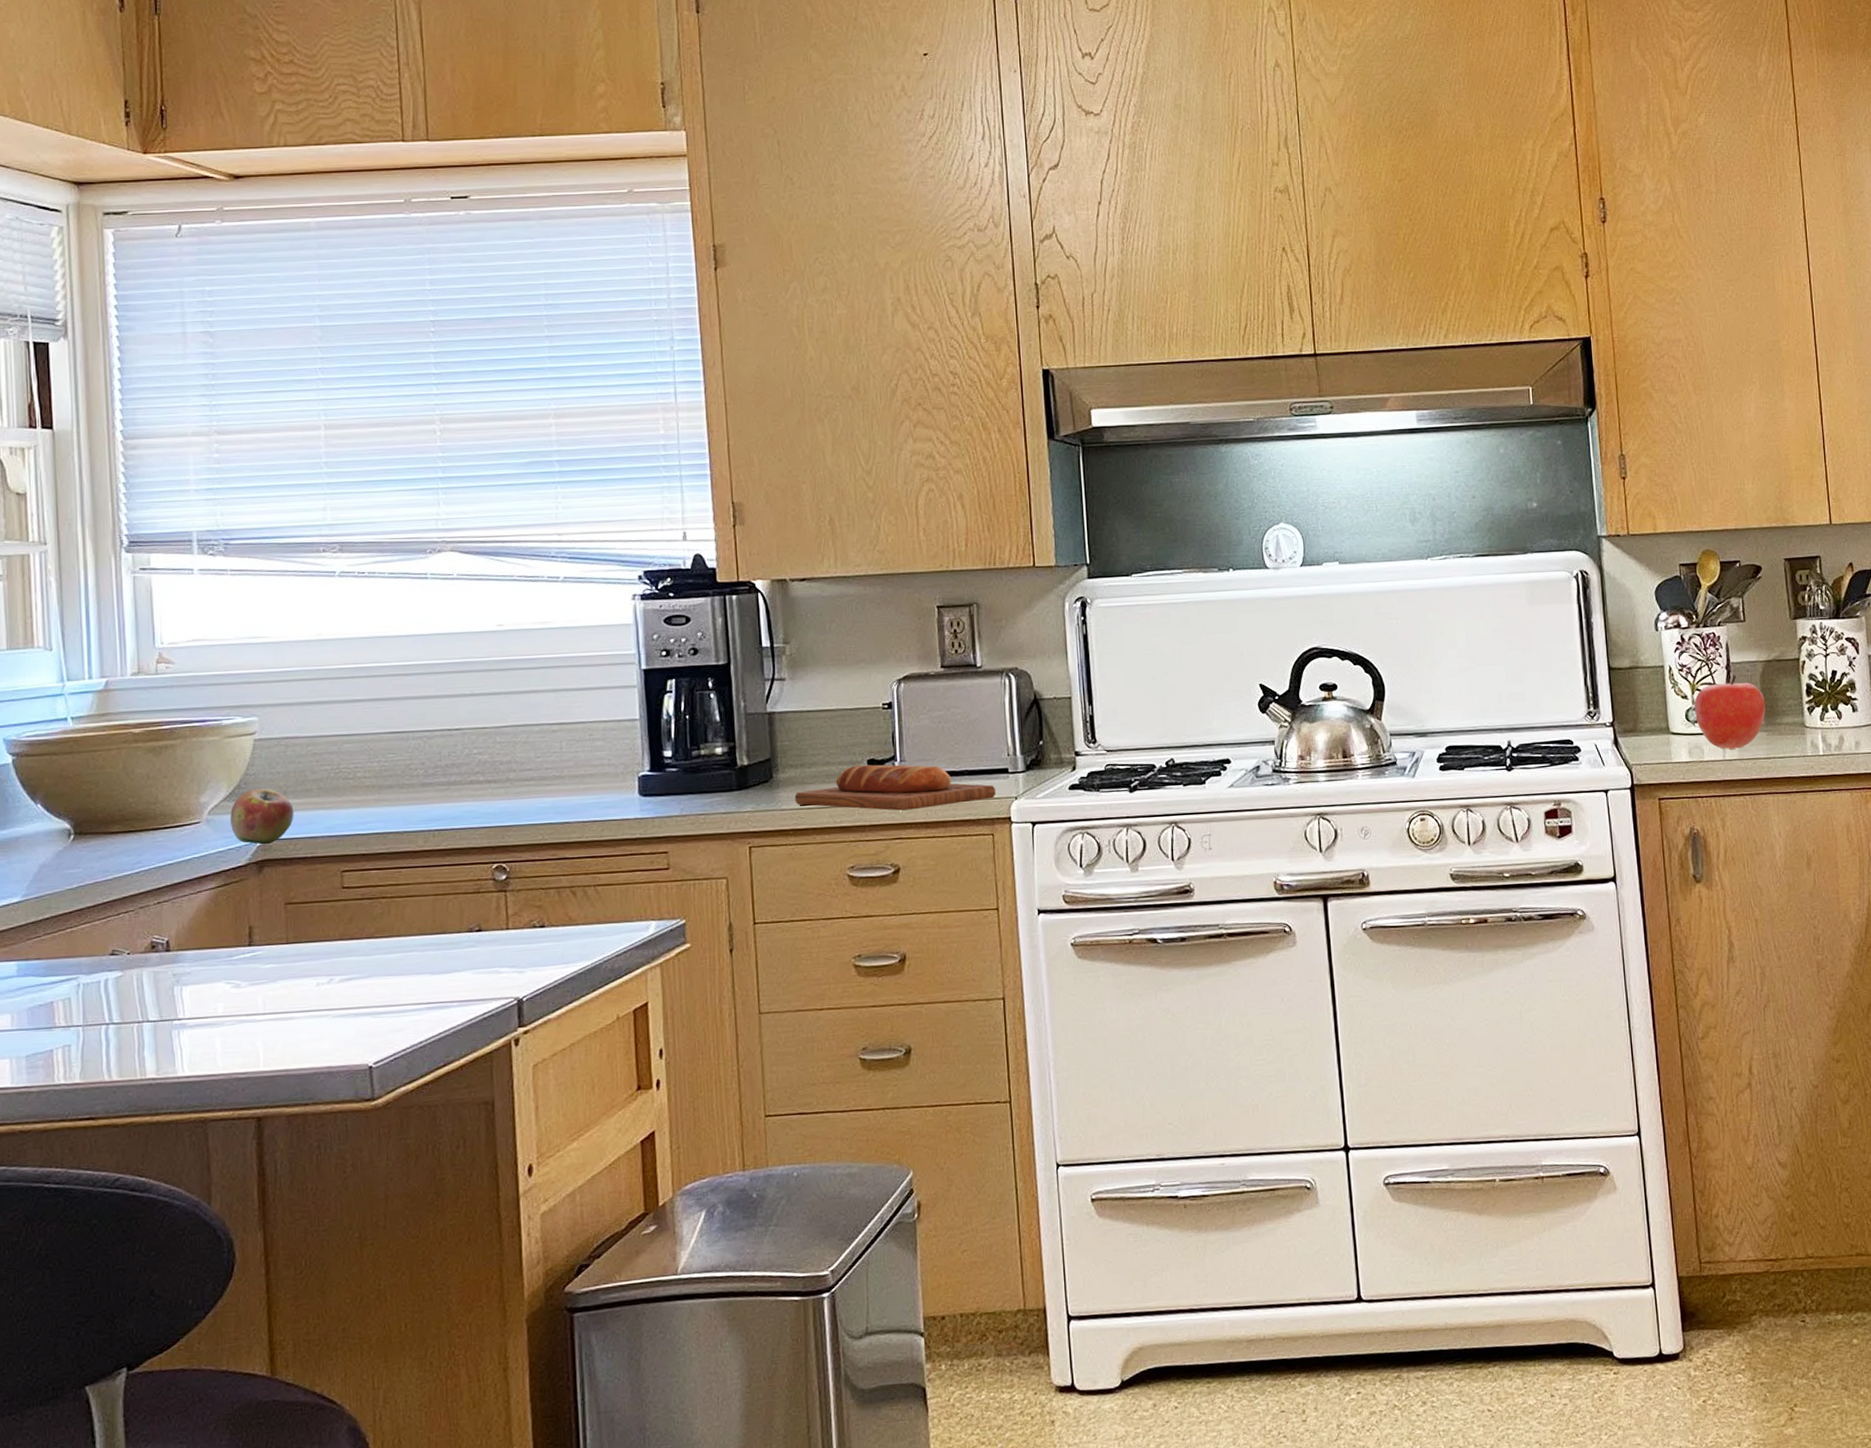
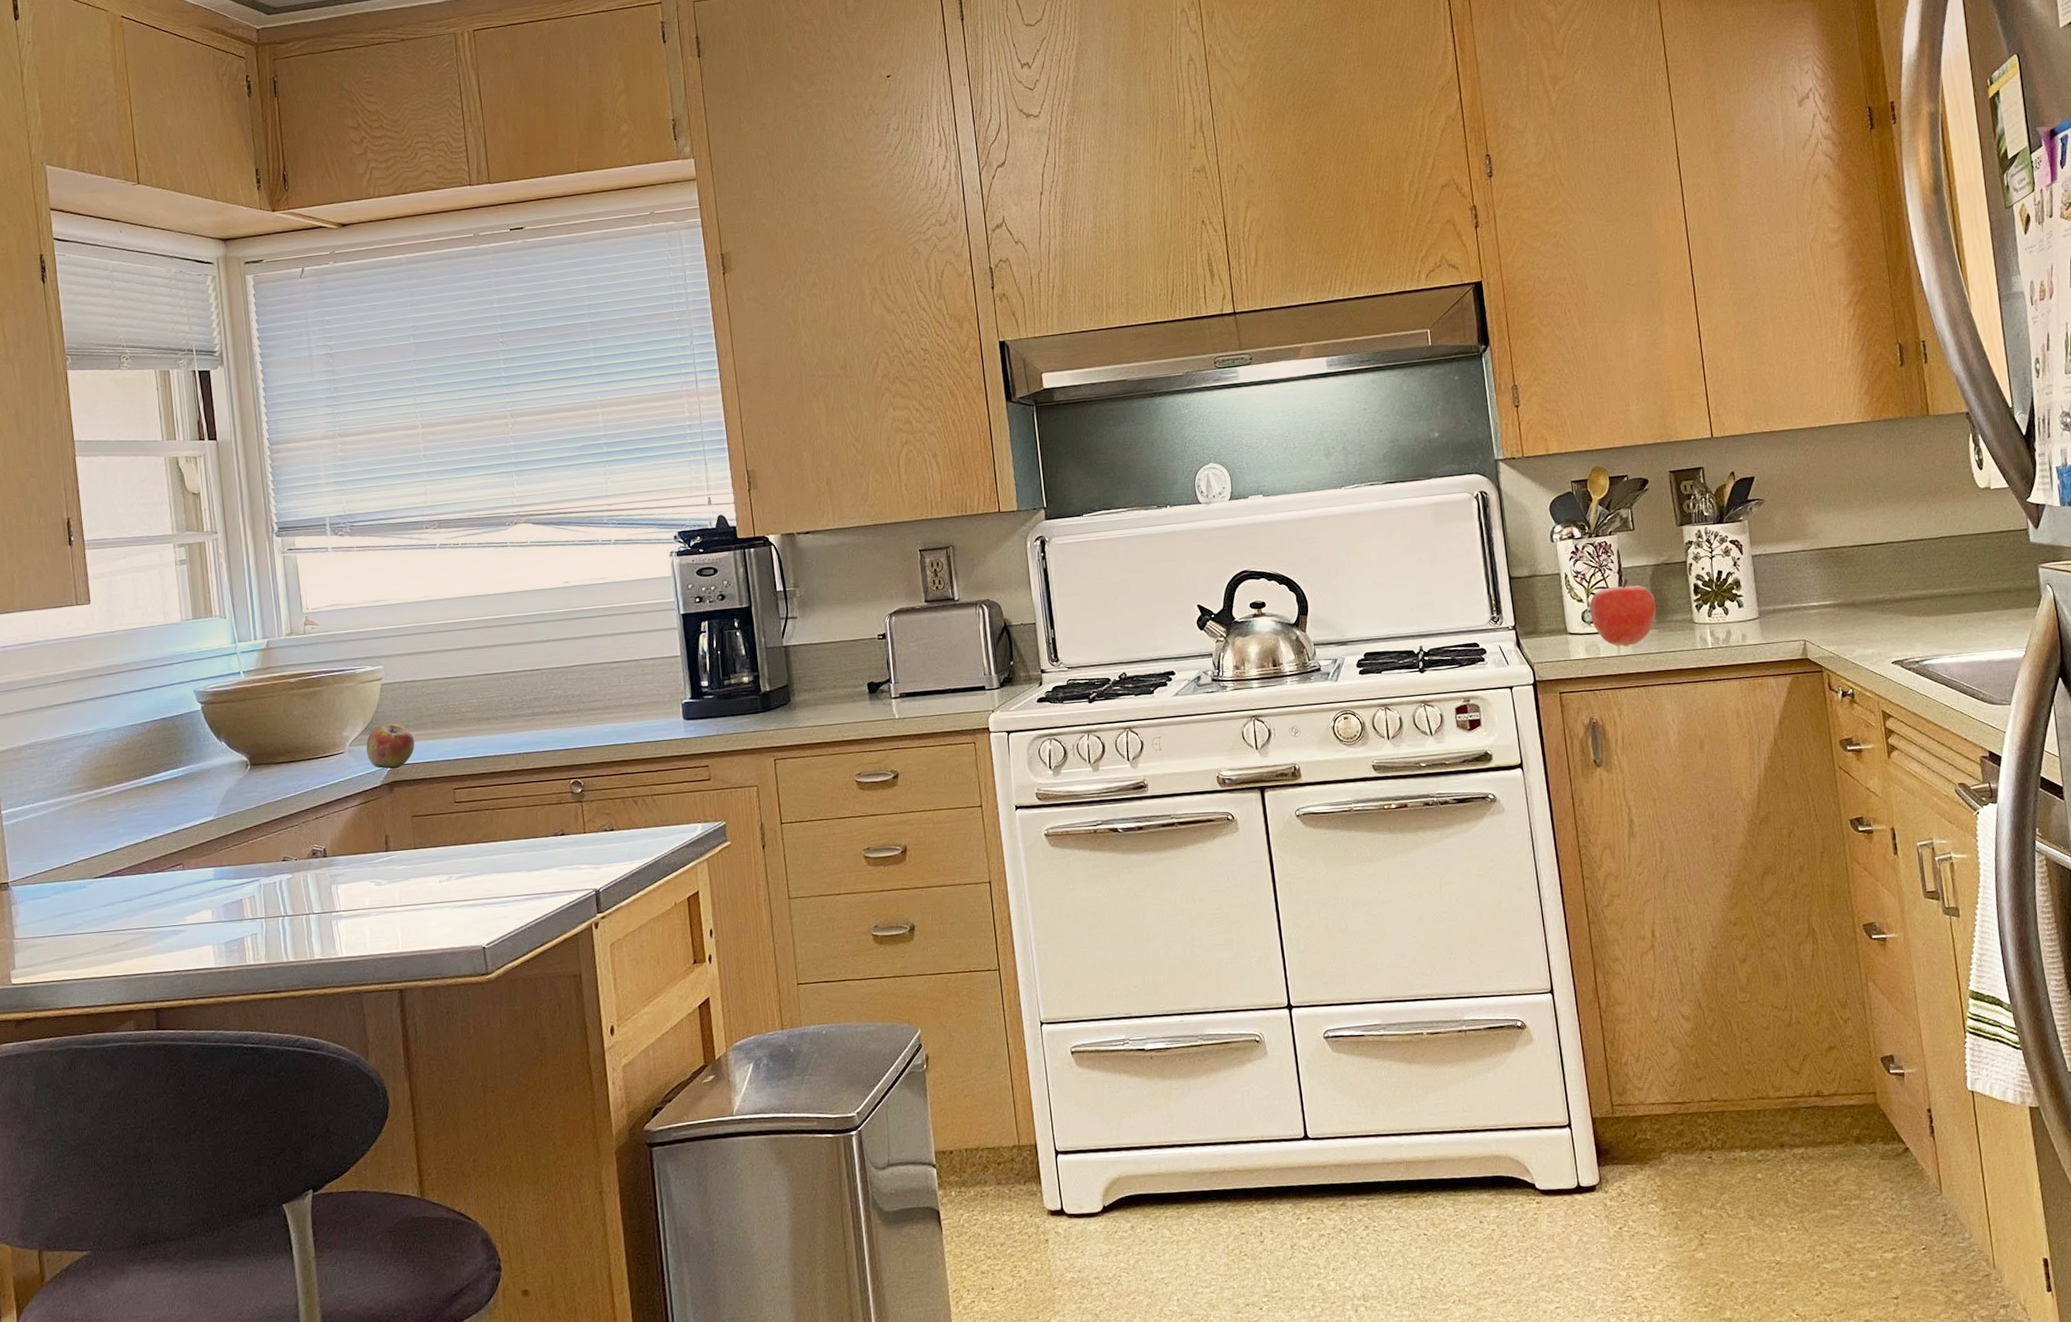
bread loaf: present [794,764,996,811] -> none [809,686,976,726]

